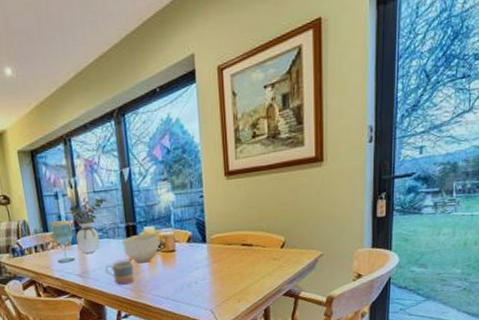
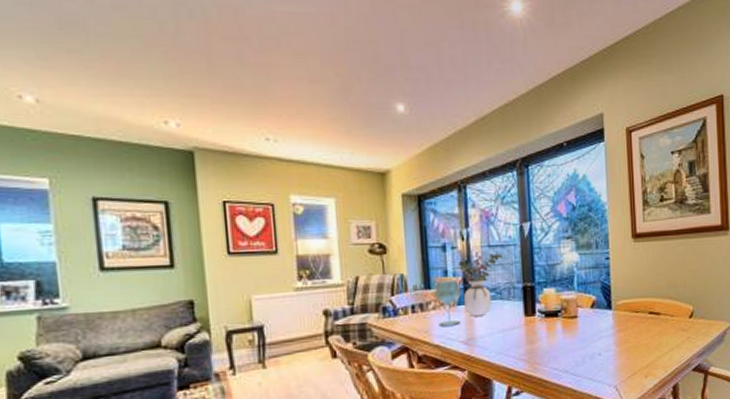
mug: present [104,260,134,285] -> none [495,326,530,355]
bowl: present [122,233,160,263] -> none [518,295,560,330]

